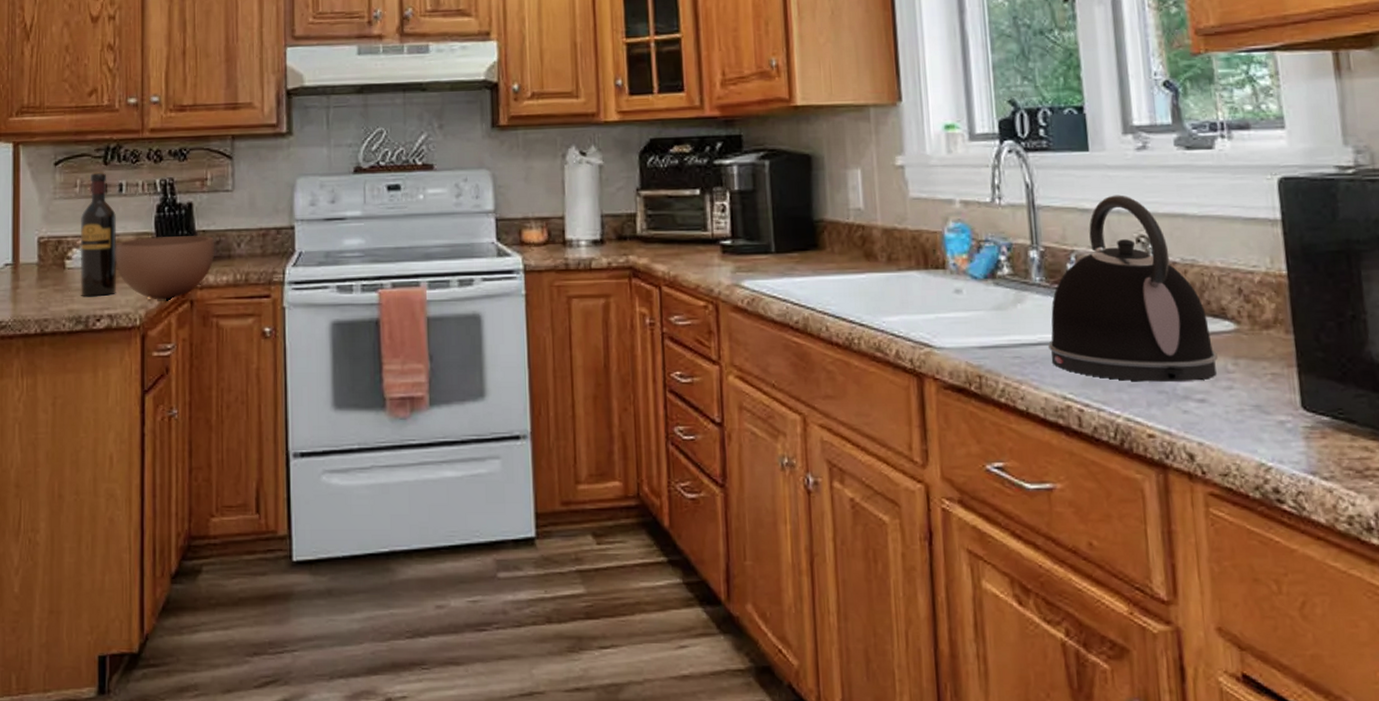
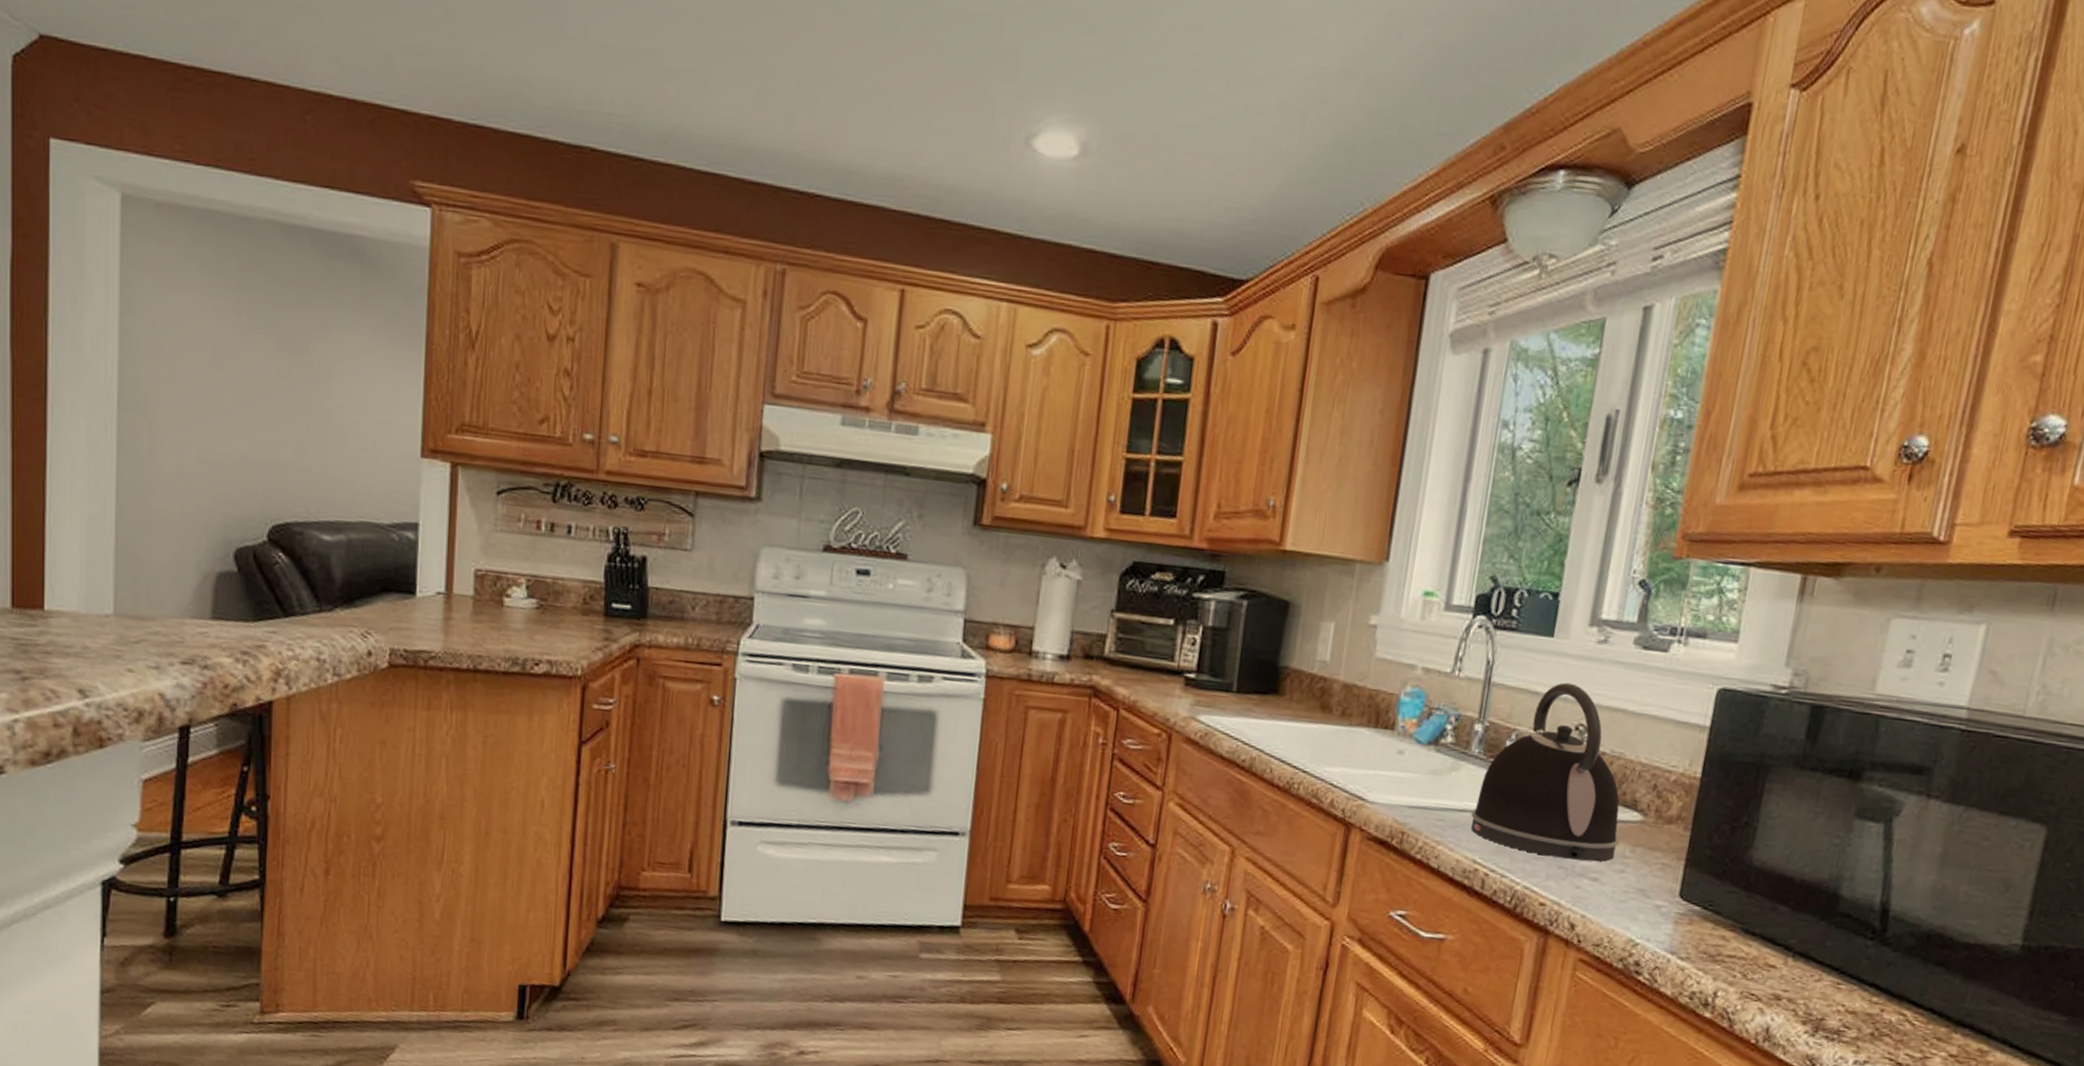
wine bottle: present [80,172,116,296] -> none [518,508,562,640]
bowl: present [115,235,215,299] -> none [558,586,668,653]

